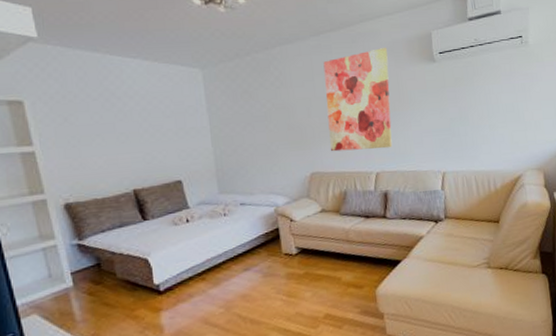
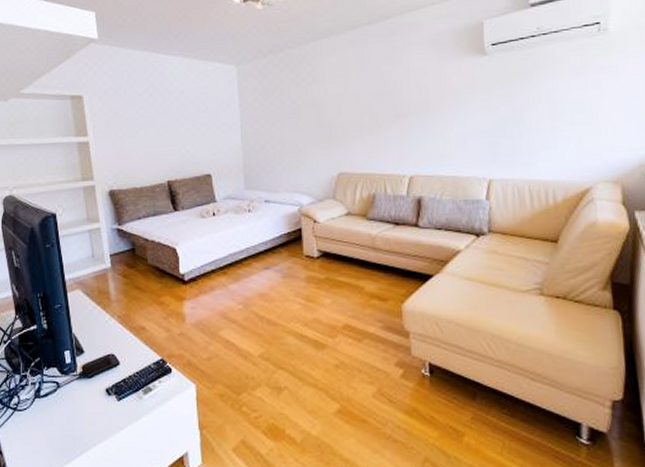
wall art: present [323,48,393,152] -> none [358,40,431,152]

